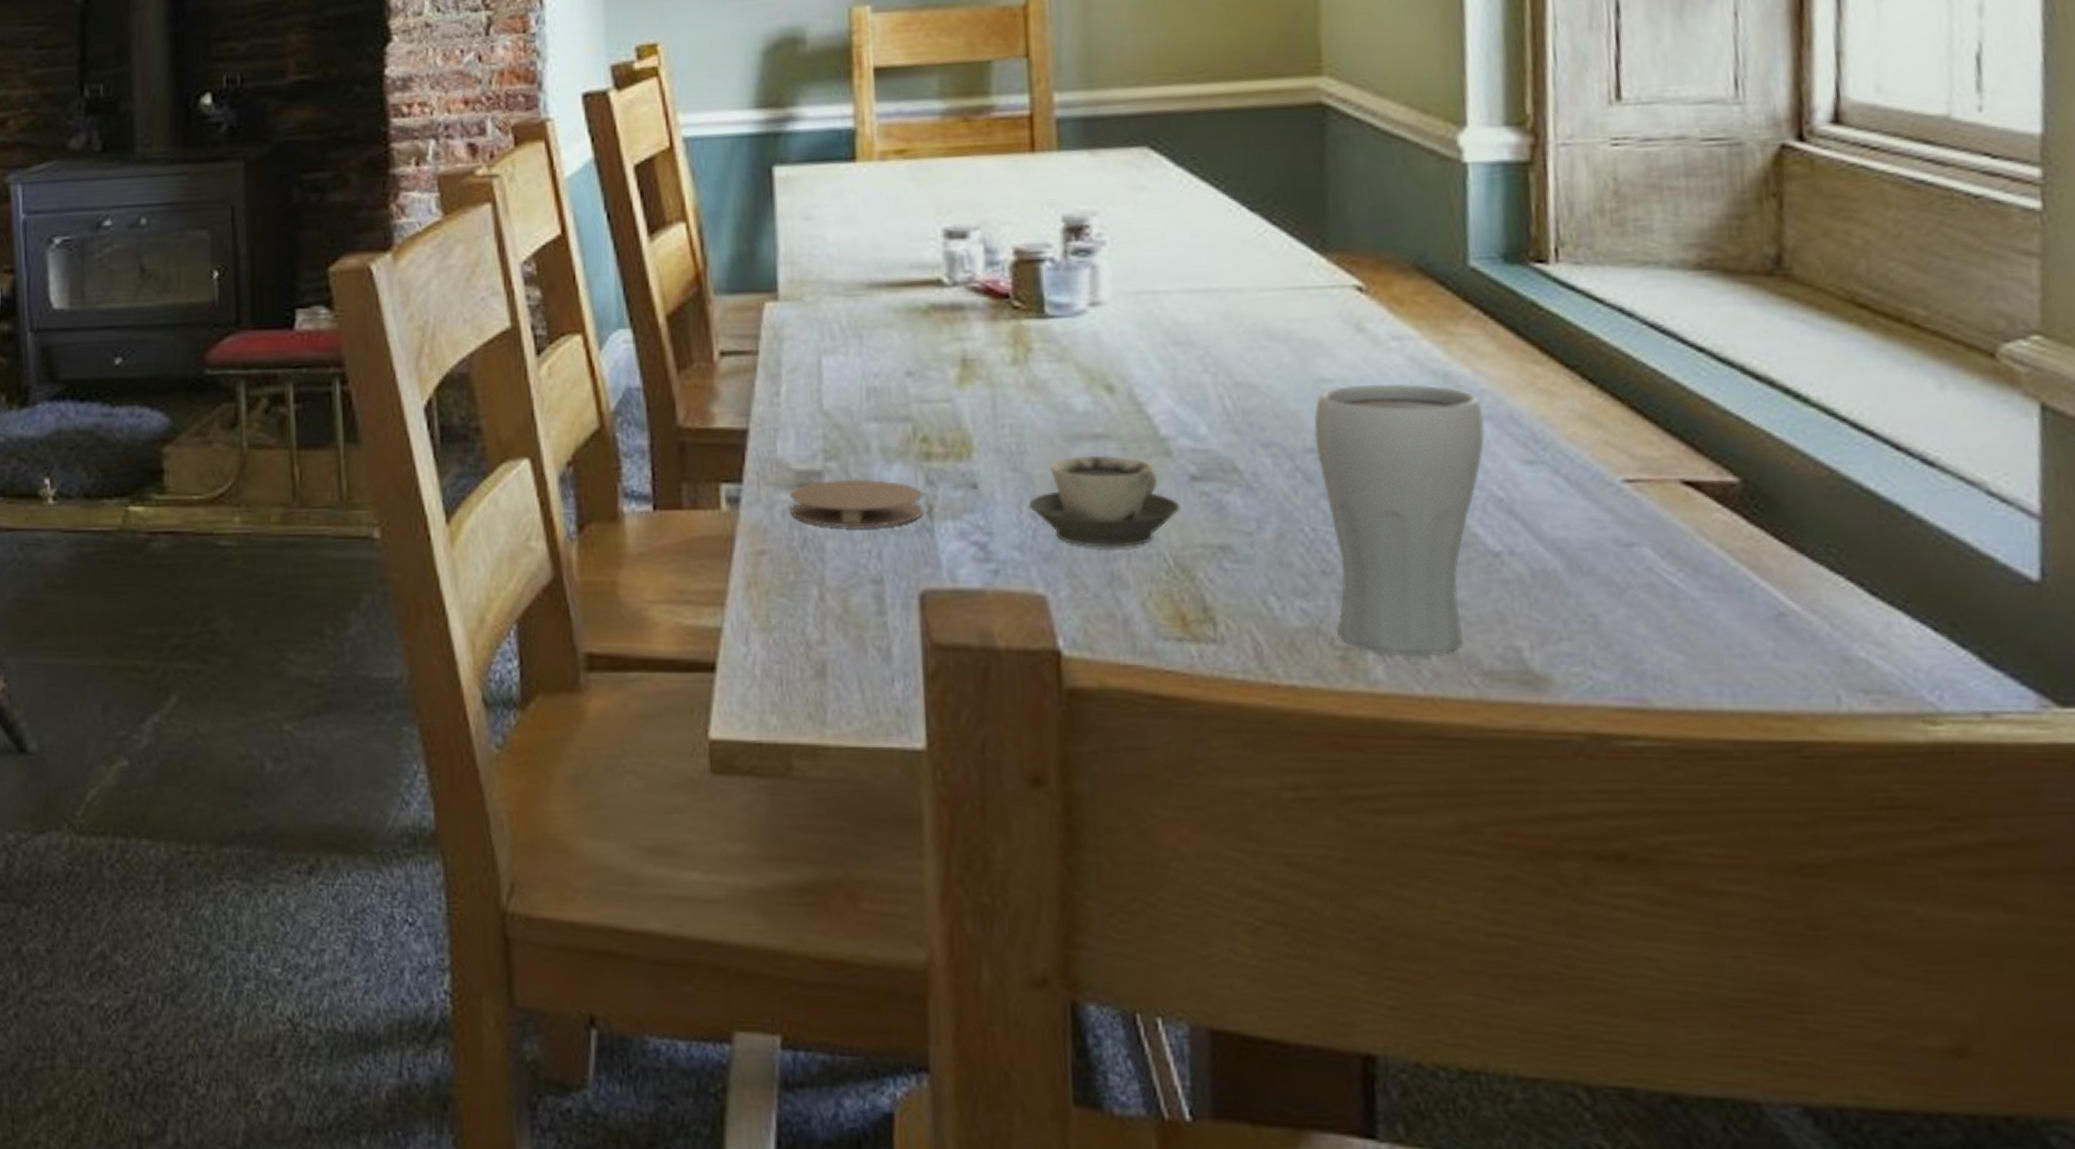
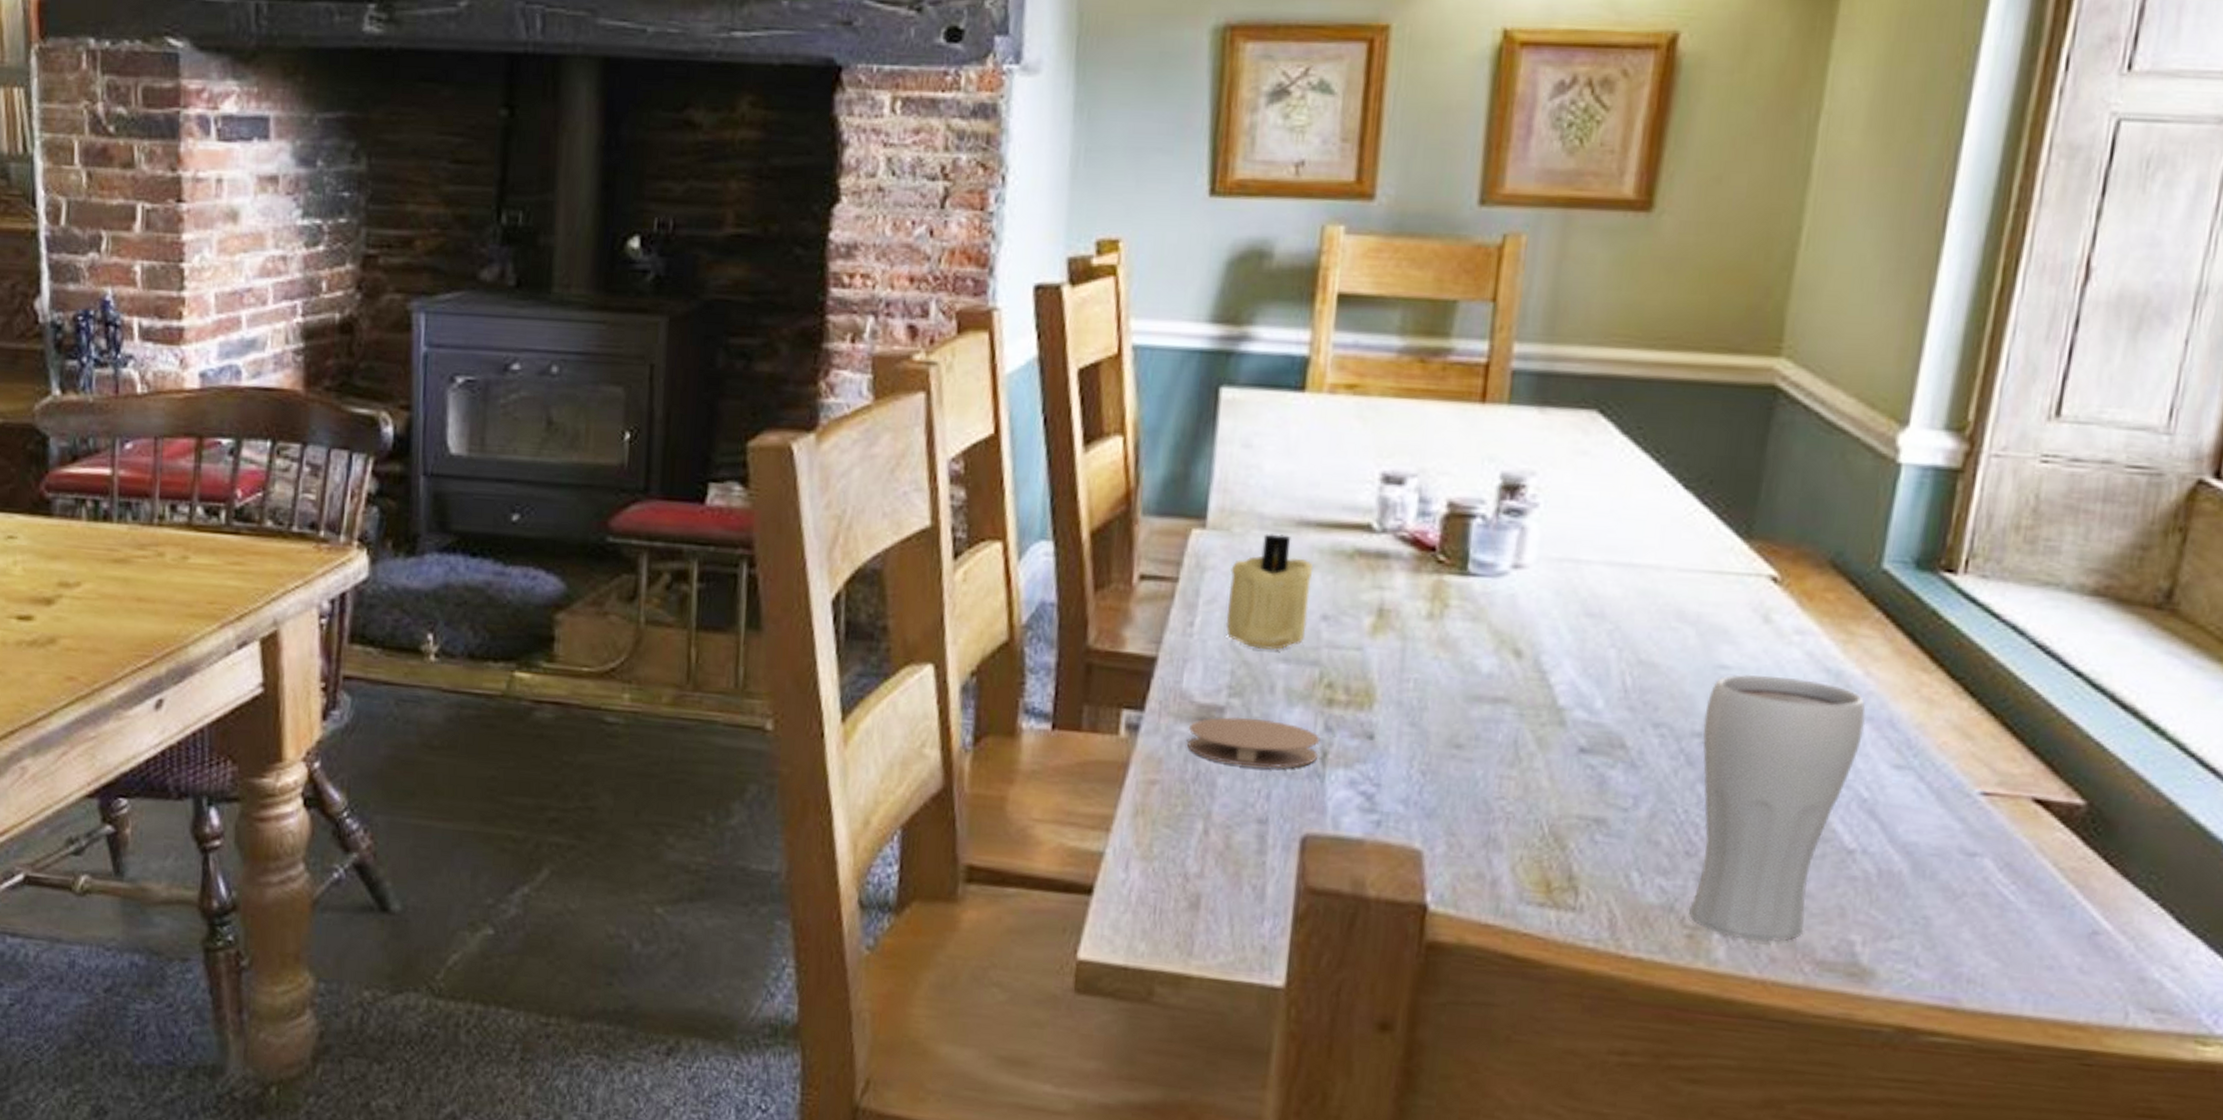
candle: none [808,298,893,411] -> present [1225,534,1314,650]
cup: present [1028,455,1181,548] -> none [1419,717,1565,812]

